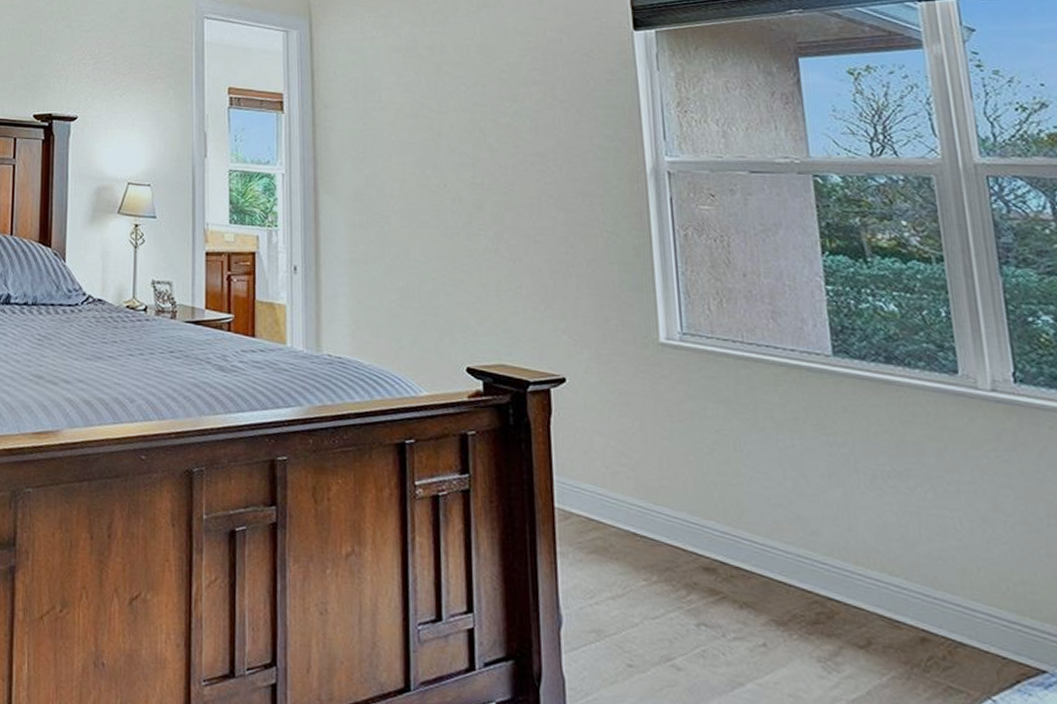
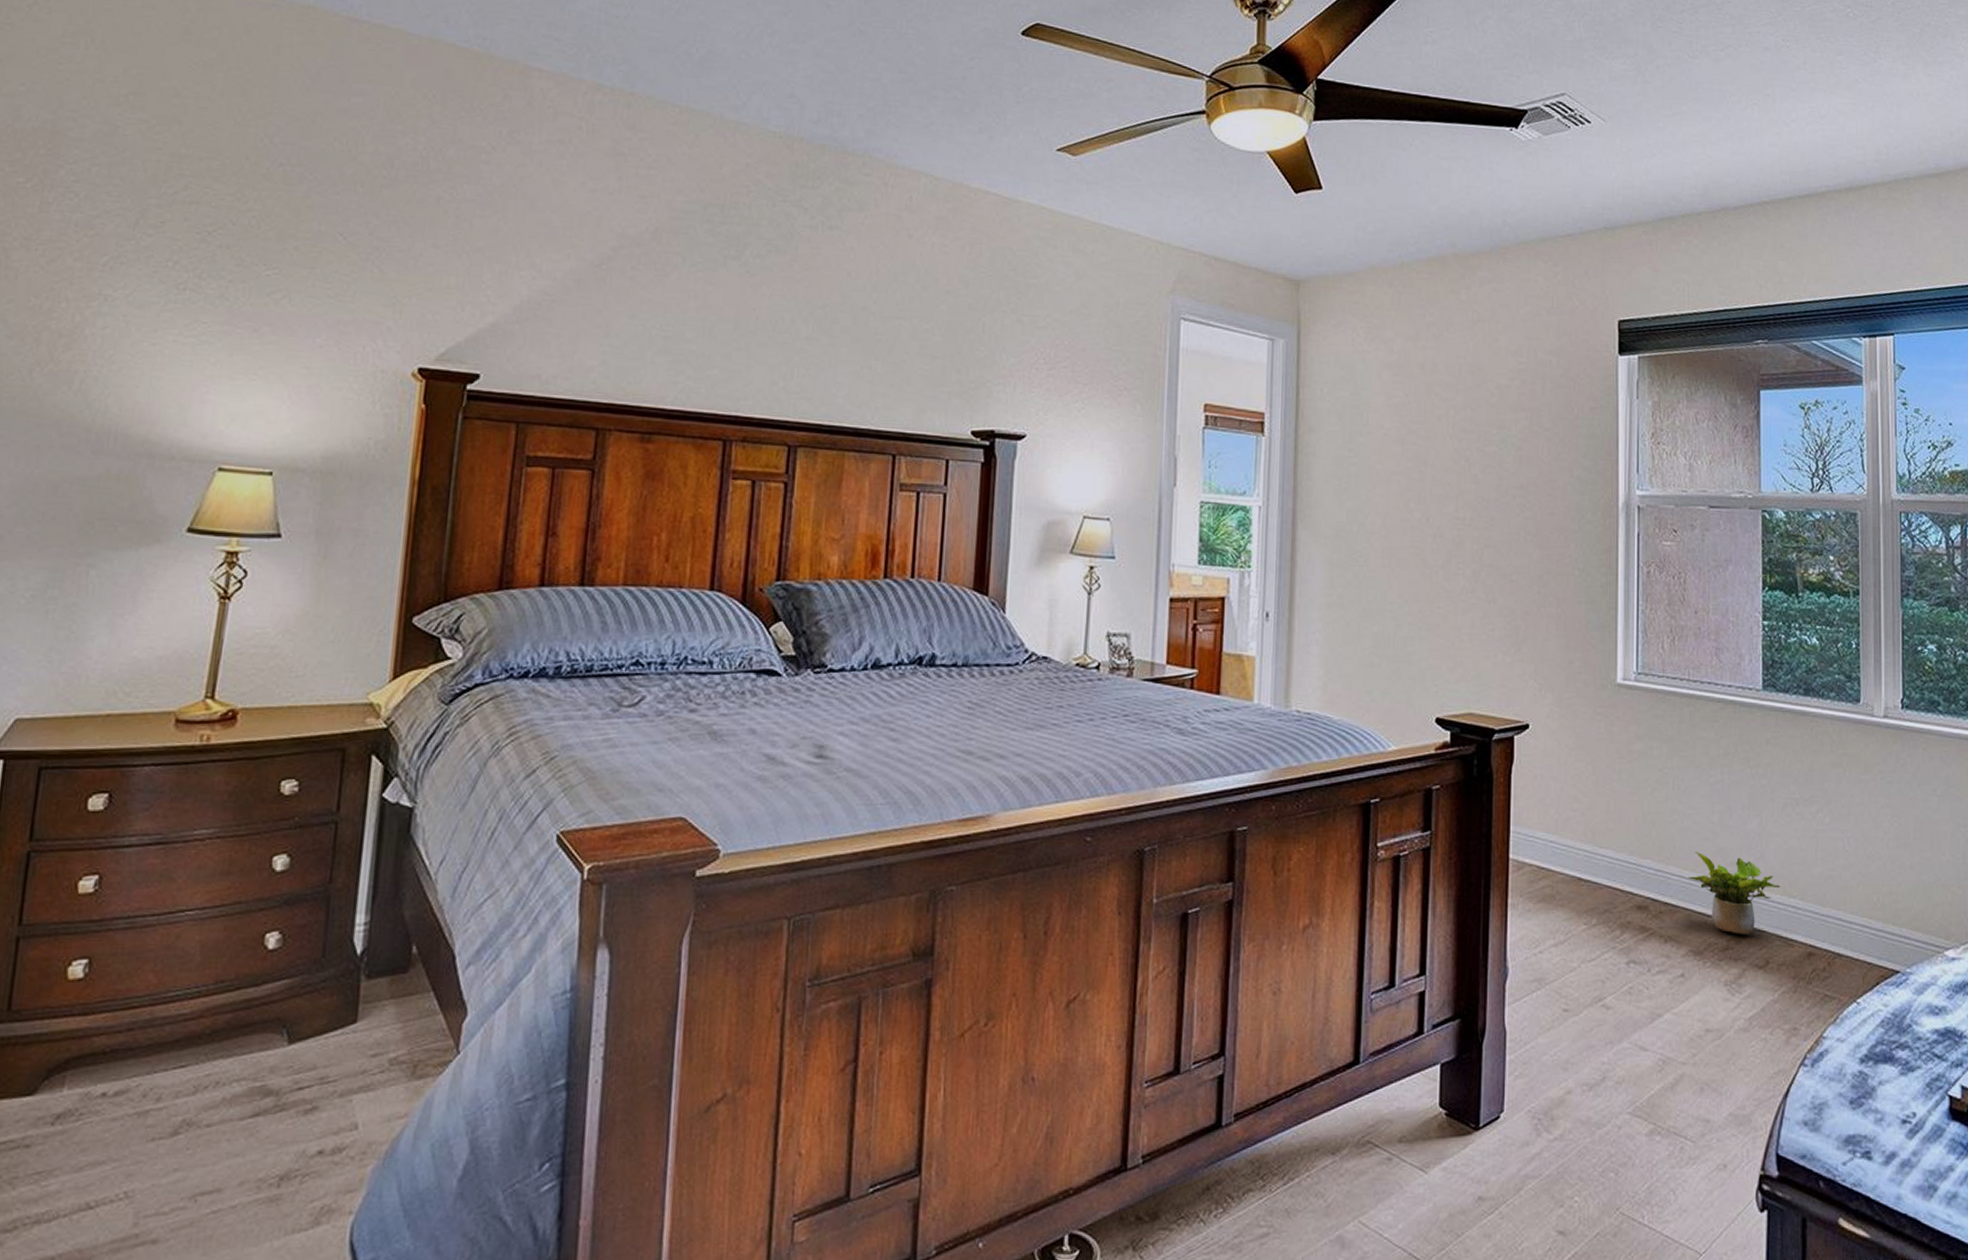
potted plant: none [762,518,878,611] -> present [1688,852,1781,935]

